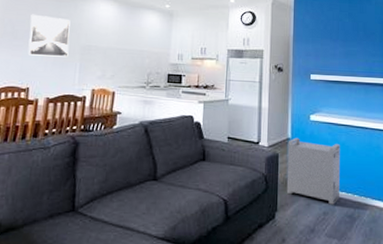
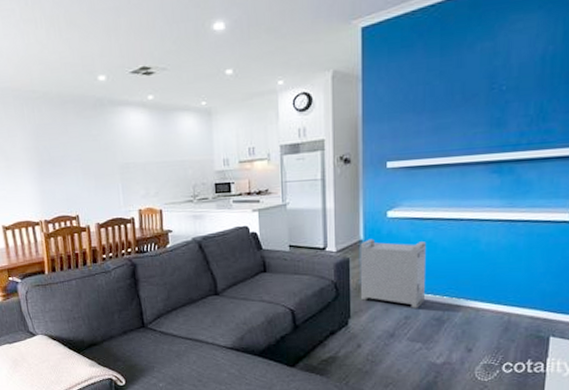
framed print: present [28,14,71,57] -> none [62,136,109,182]

